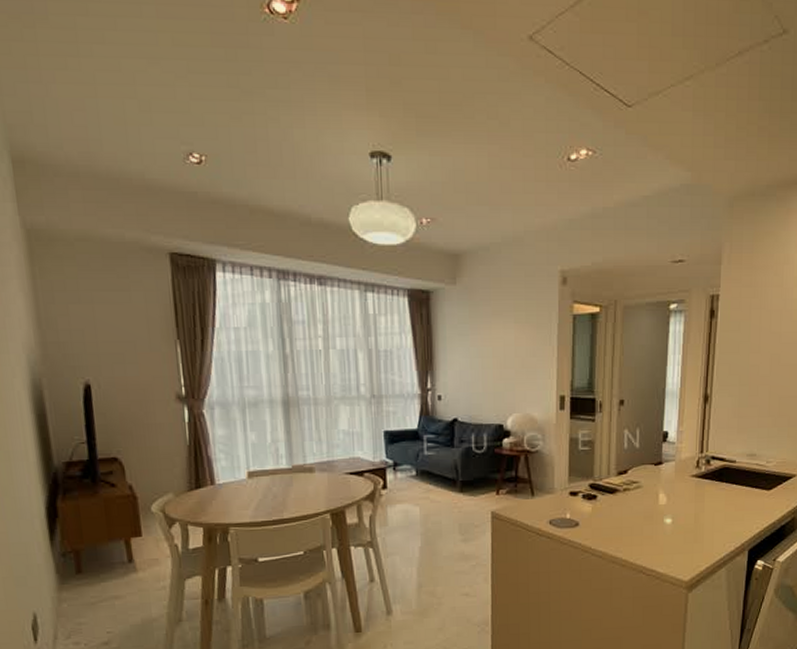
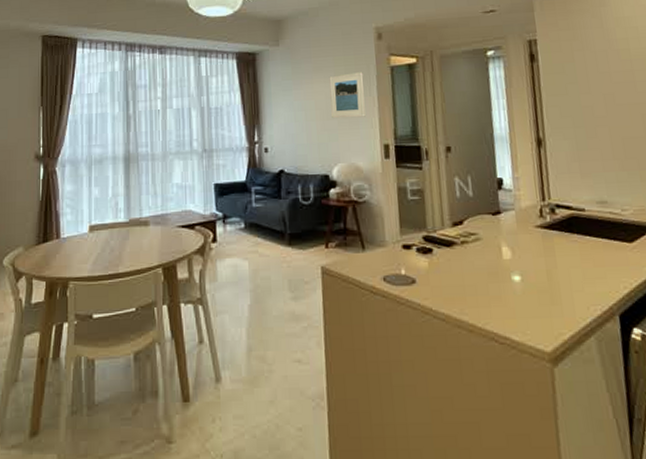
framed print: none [508,319,545,368] -> present [329,72,366,119]

